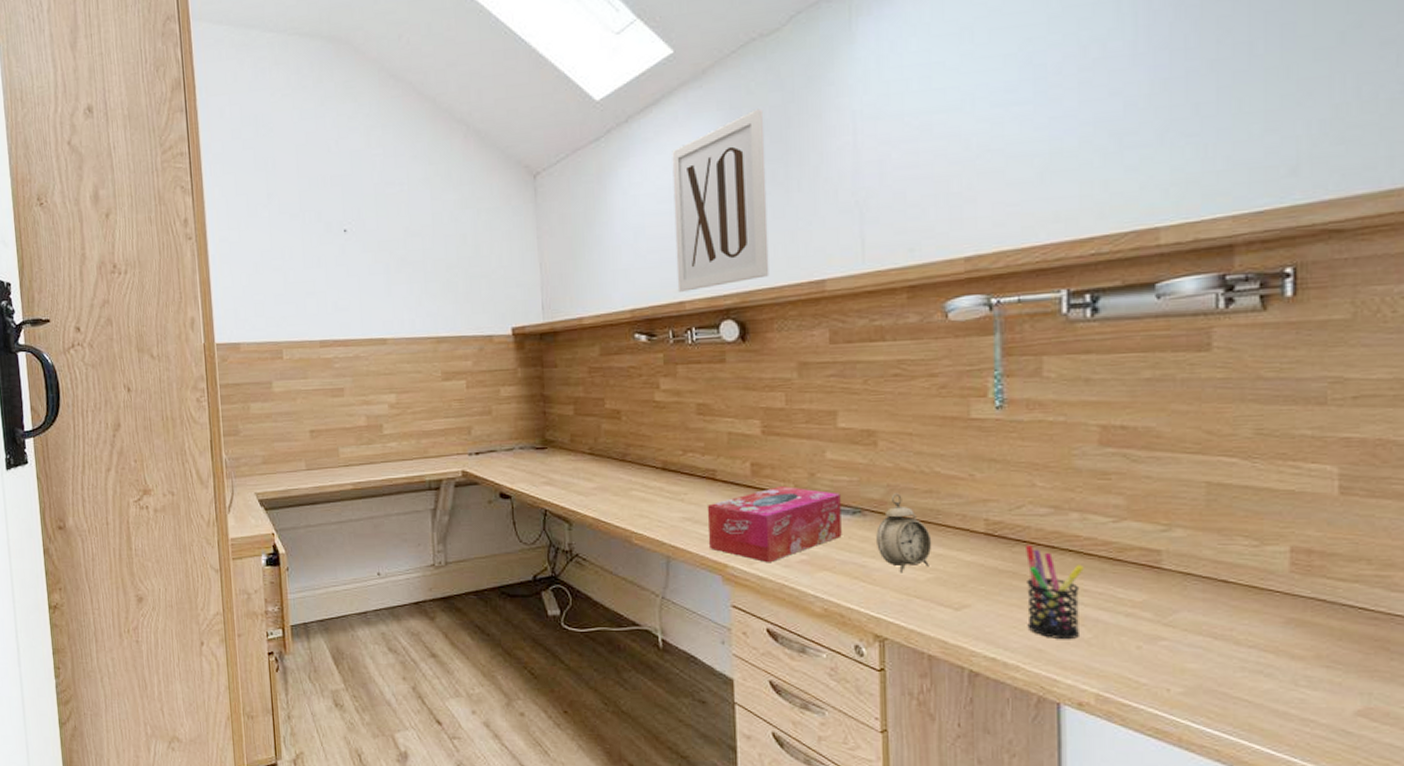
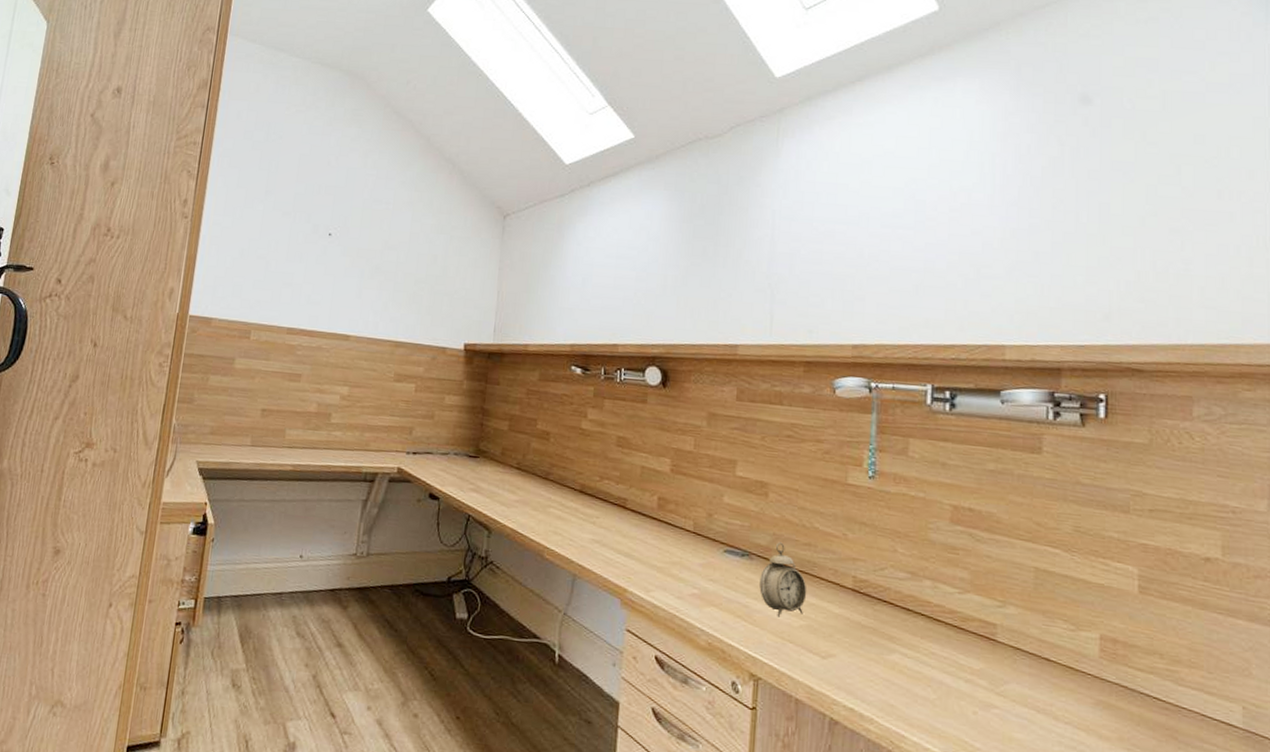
wall art: present [672,108,769,292] -> none [613,194,702,337]
tissue box: present [707,486,842,563] -> none [612,522,733,593]
pen holder: present [1026,544,1084,639] -> none [882,604,933,698]

